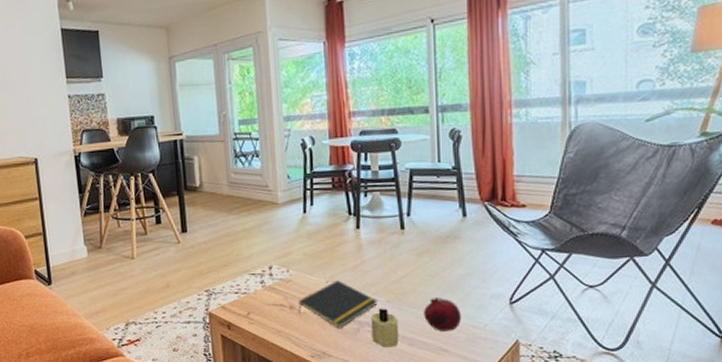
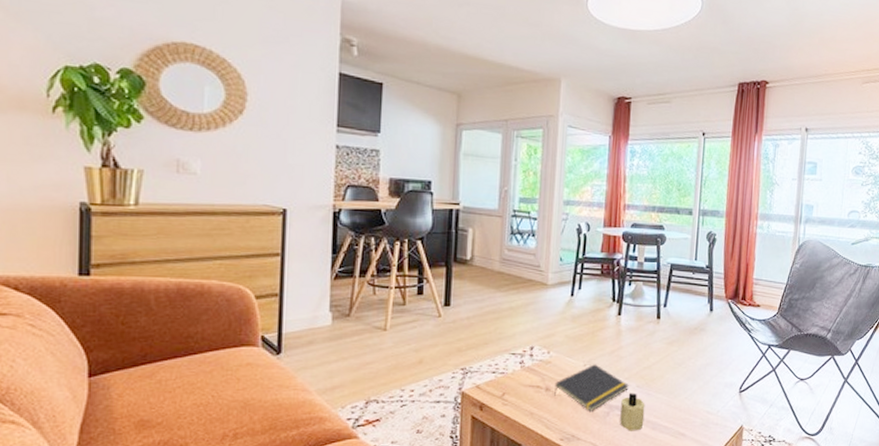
fruit: present [424,297,461,331] -> none [668,385,699,416]

